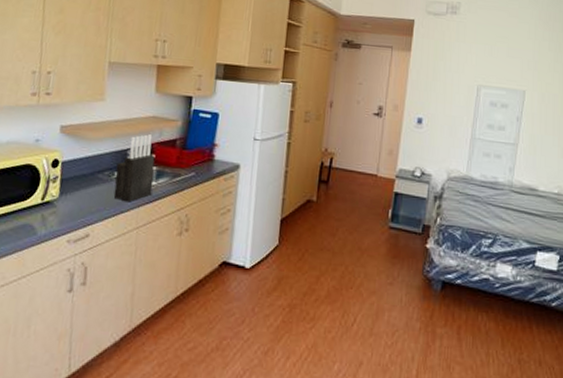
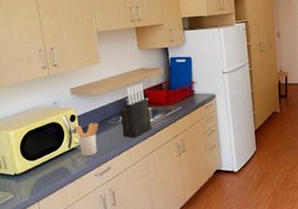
utensil holder: none [55,172,87,216] -> present [75,122,99,157]

